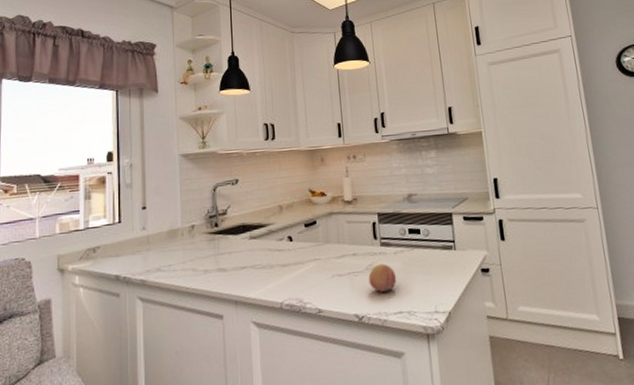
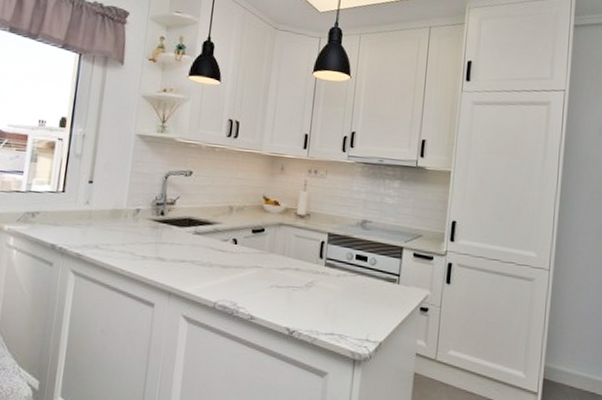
fruit: present [368,263,397,292] -> none [306,283,335,312]

